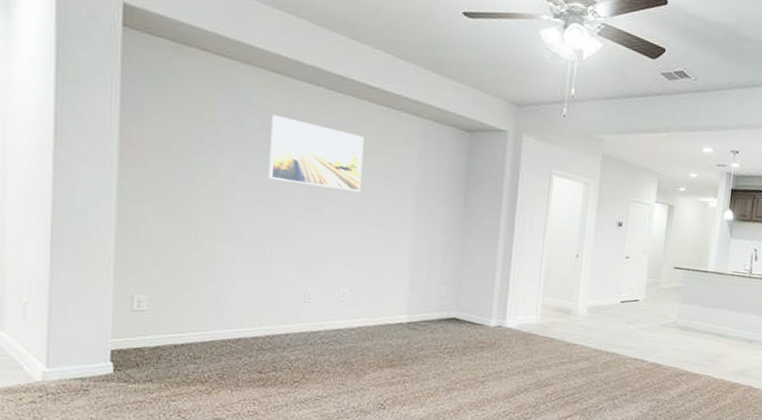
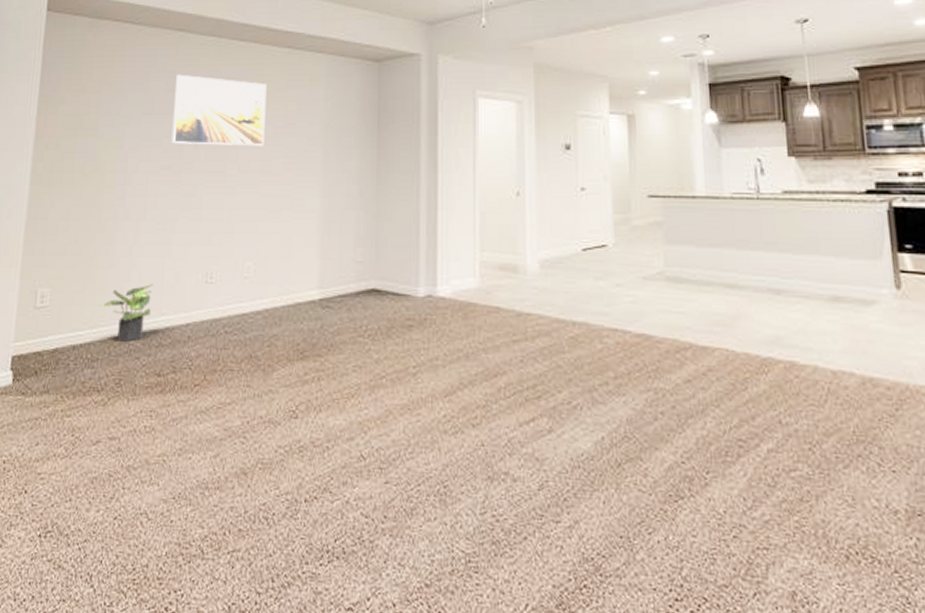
potted plant: none [199,299,253,345] -> present [99,284,154,342]

